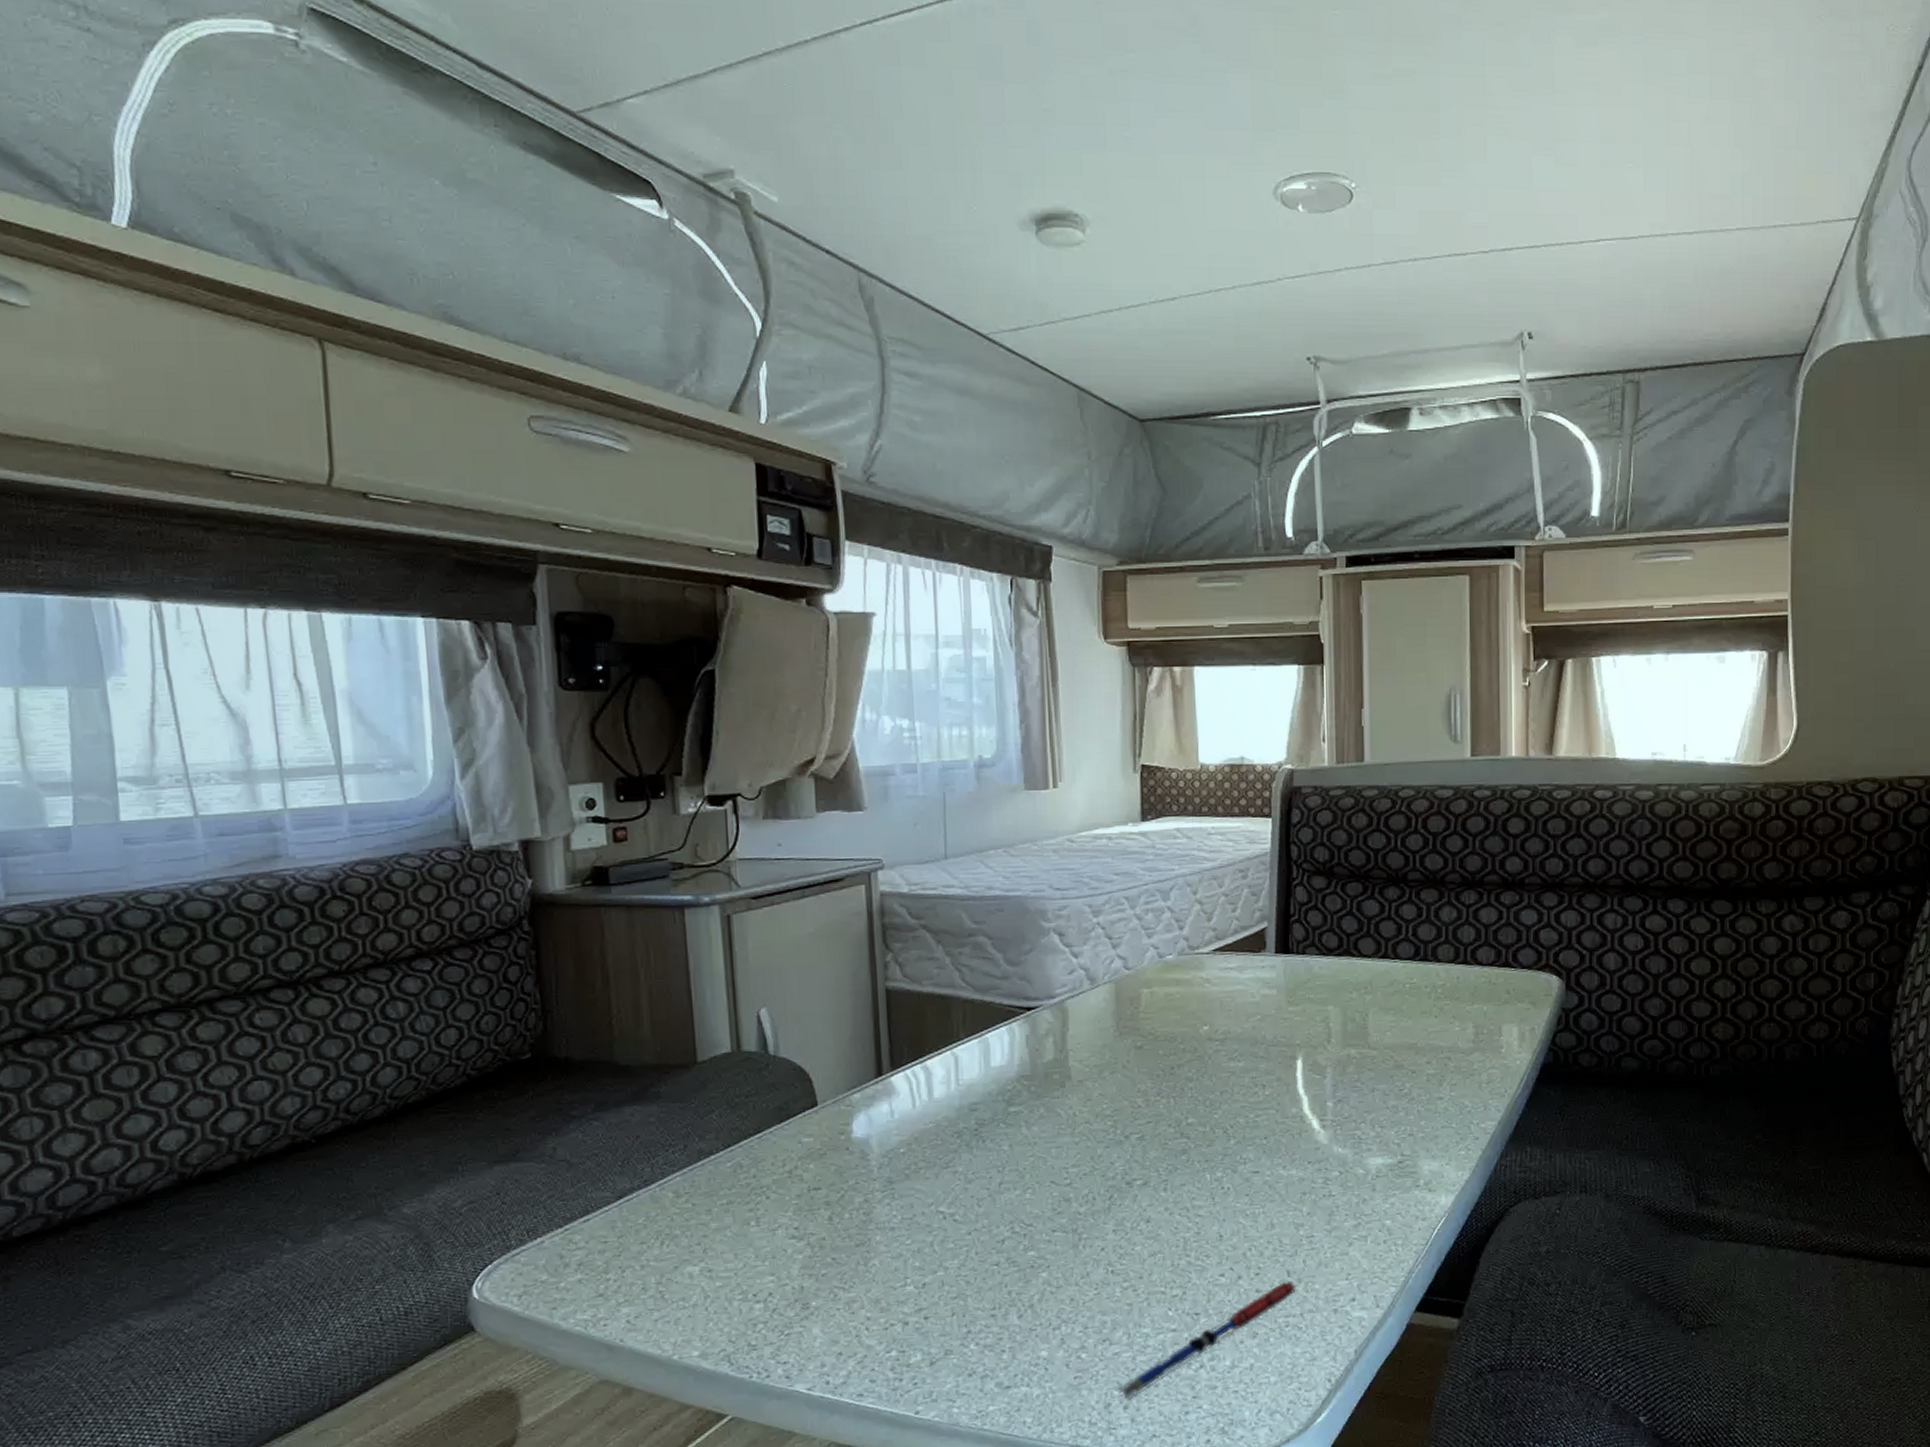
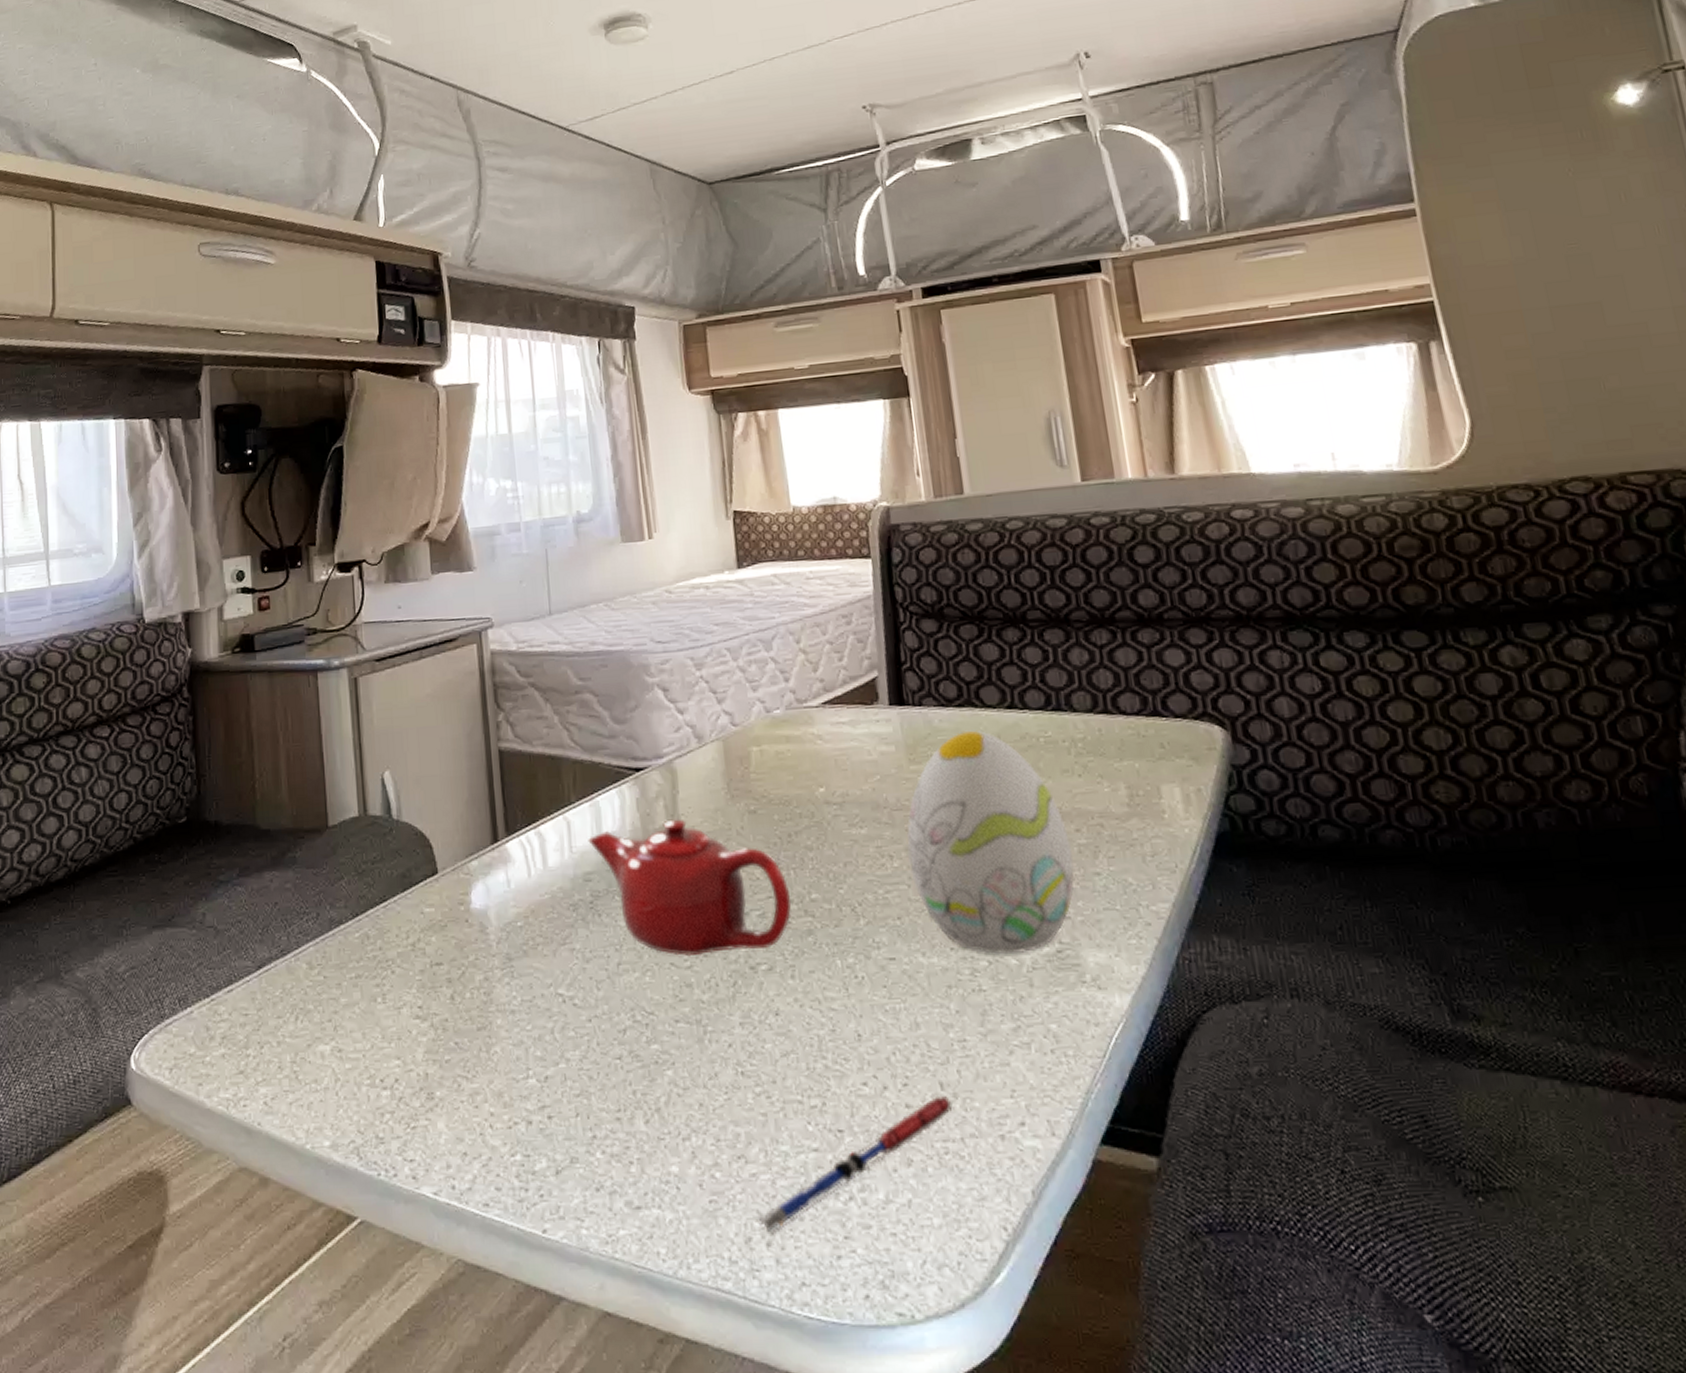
teapot: none [975,1054,1169,1175] -> present [588,819,792,957]
decorative egg: none [1279,976,1422,1166] -> present [906,729,1075,955]

